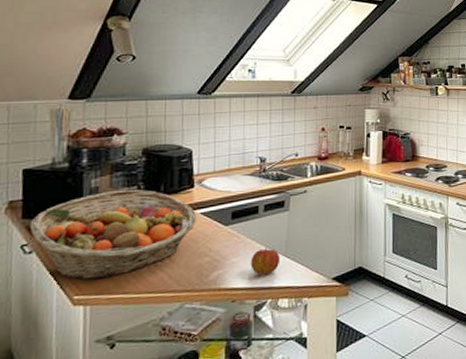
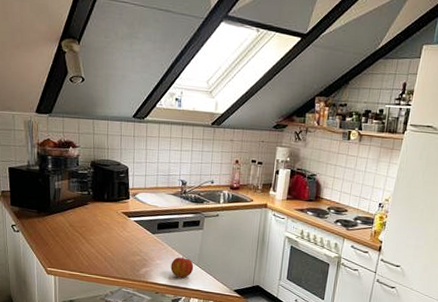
fruit basket: present [29,189,197,280] -> none [16,193,132,259]

